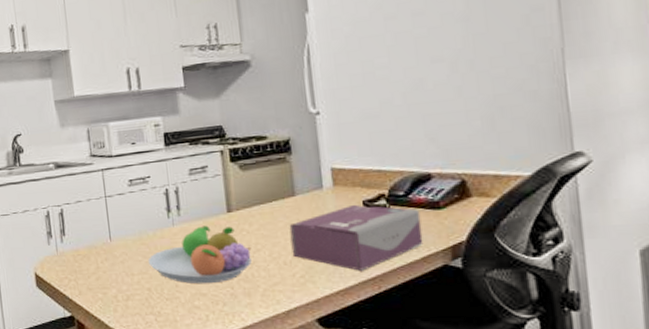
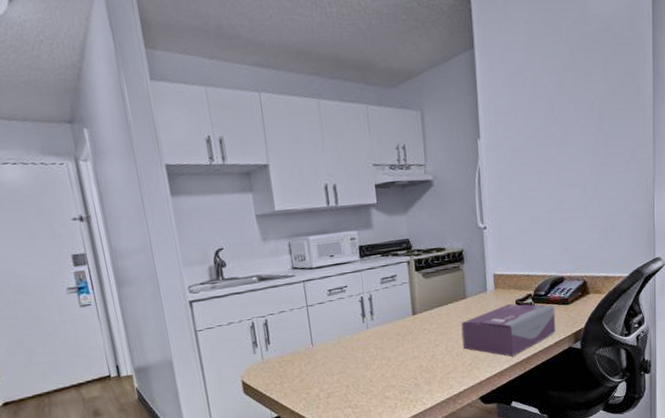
fruit bowl: present [149,225,252,284] -> none [346,327,432,378]

